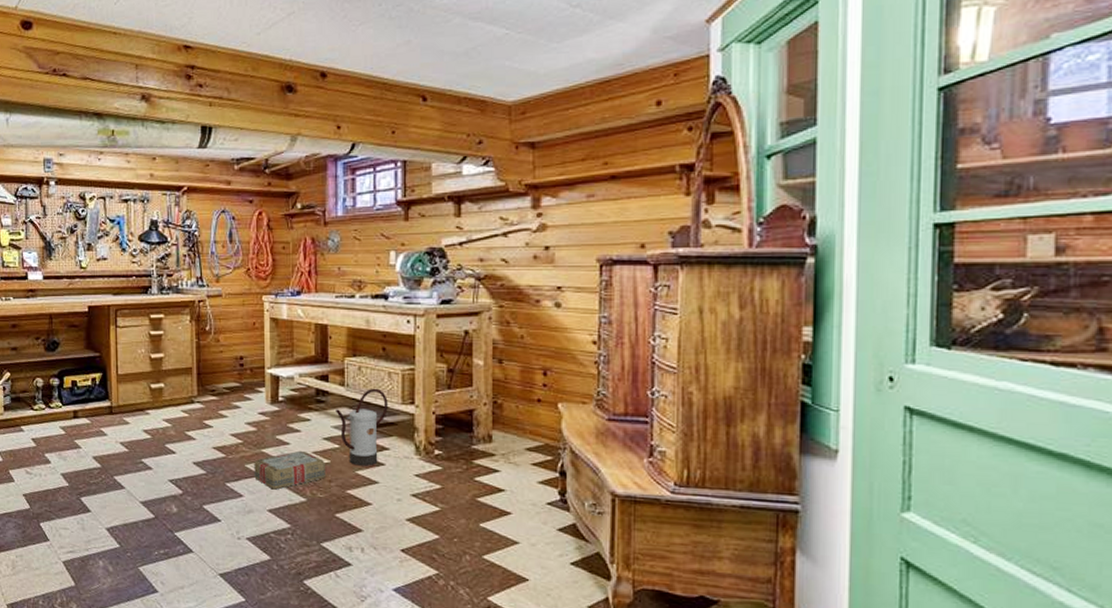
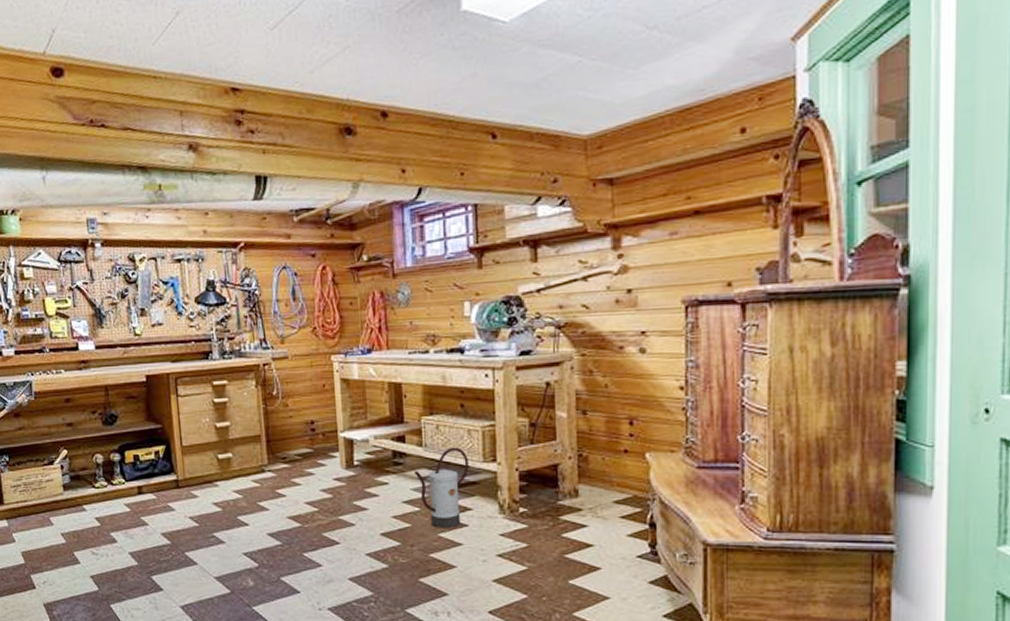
carton: present [254,450,325,490] -> none [331,515,407,557]

